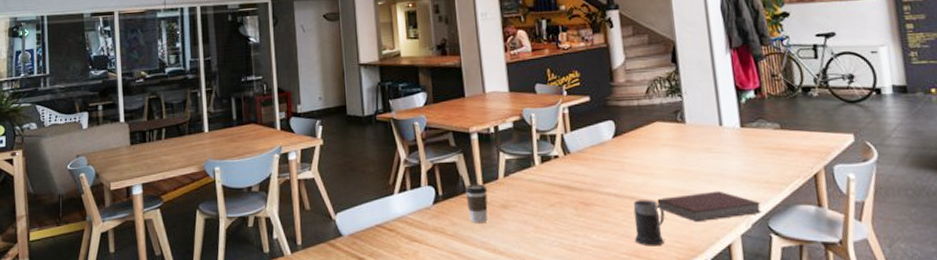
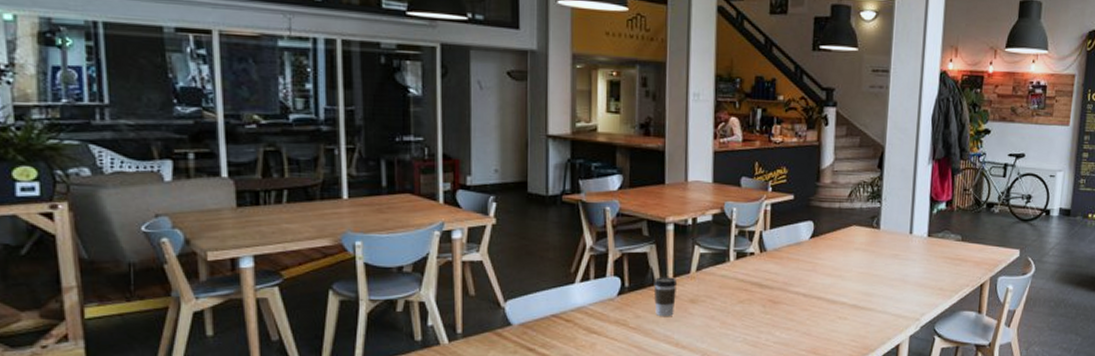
mug: present [633,200,665,246] -> none [815,300,846,344]
notebook: present [657,190,762,223] -> none [841,295,932,324]

